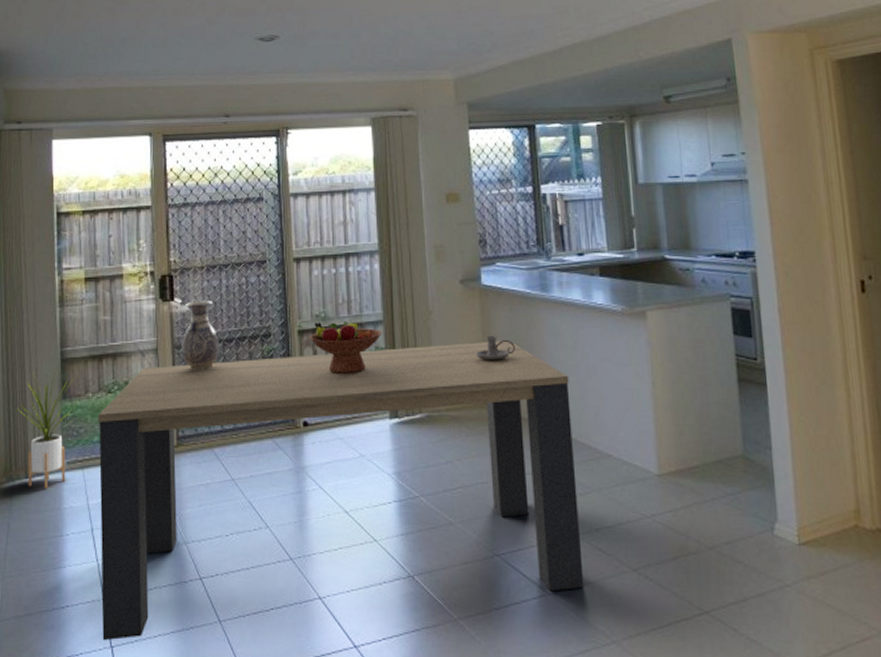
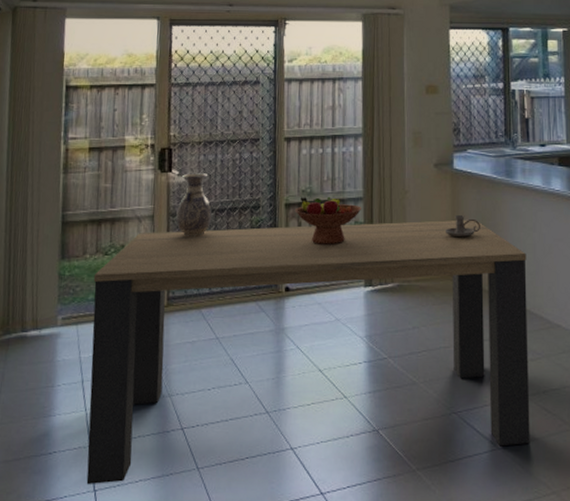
house plant: present [17,366,77,489] -> none [17,228,76,342]

